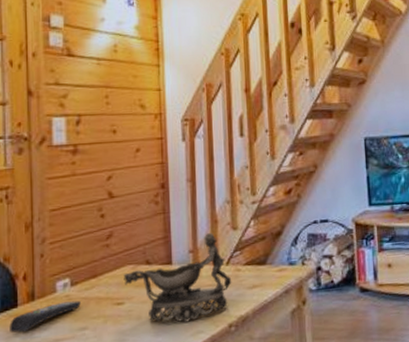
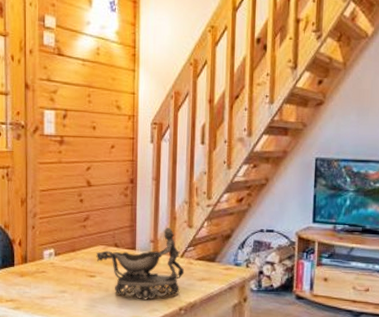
remote control: present [10,300,81,333] -> none [8,268,62,286]

